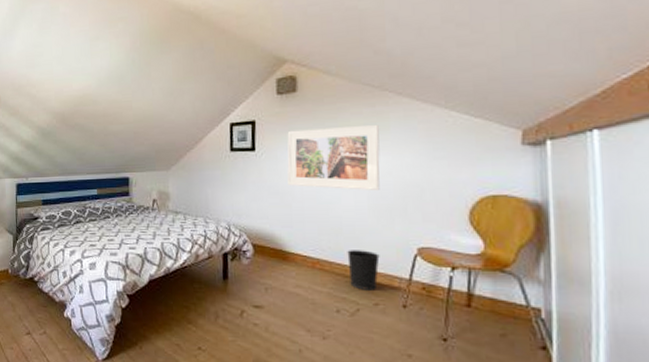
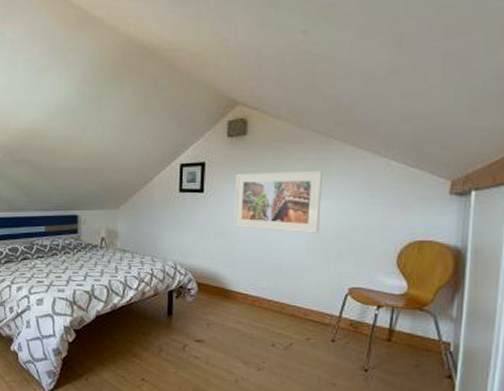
wastebasket: present [347,250,380,290] -> none [285,289,314,326]

